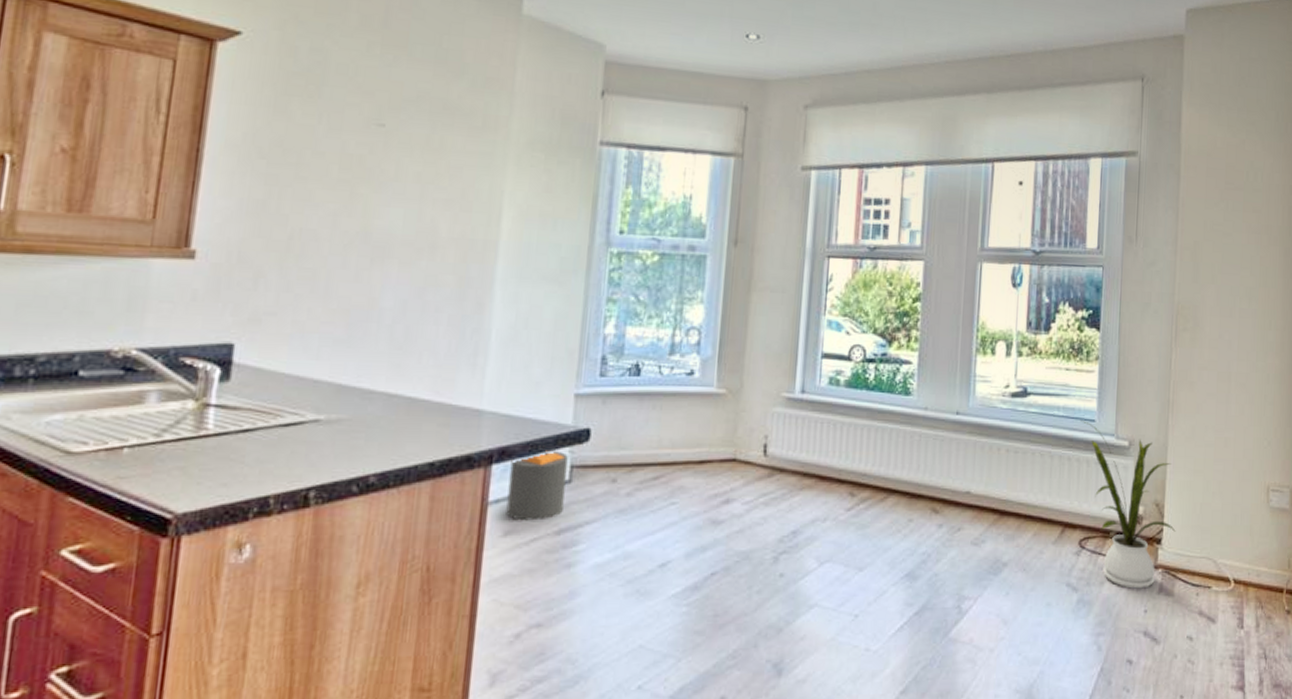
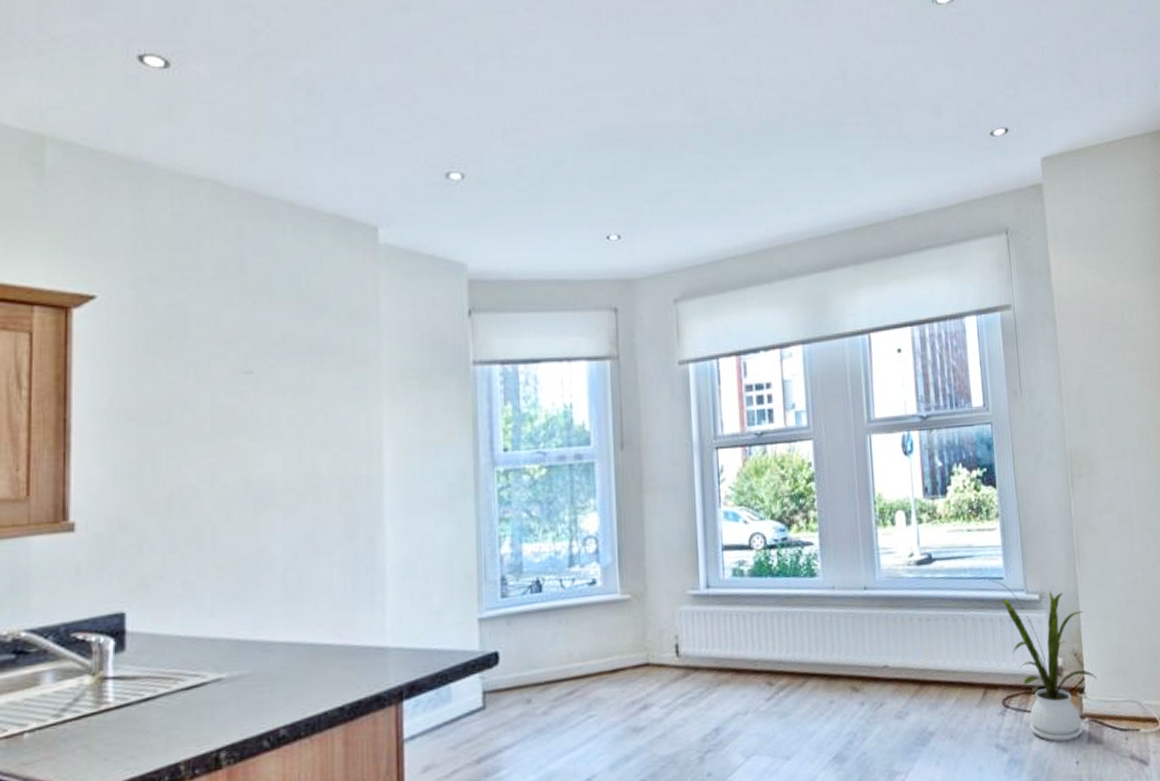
trash can: present [506,450,568,521] -> none [422,678,480,754]

